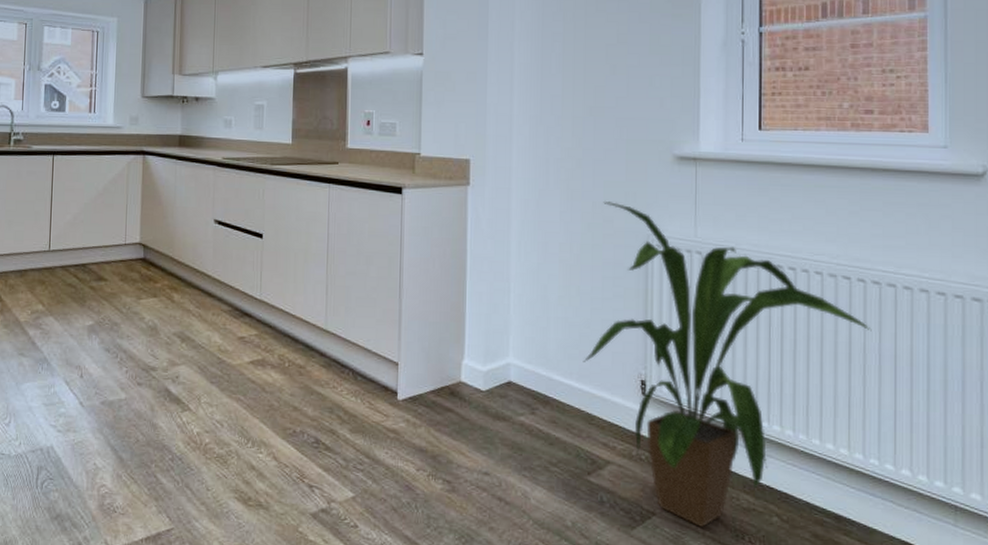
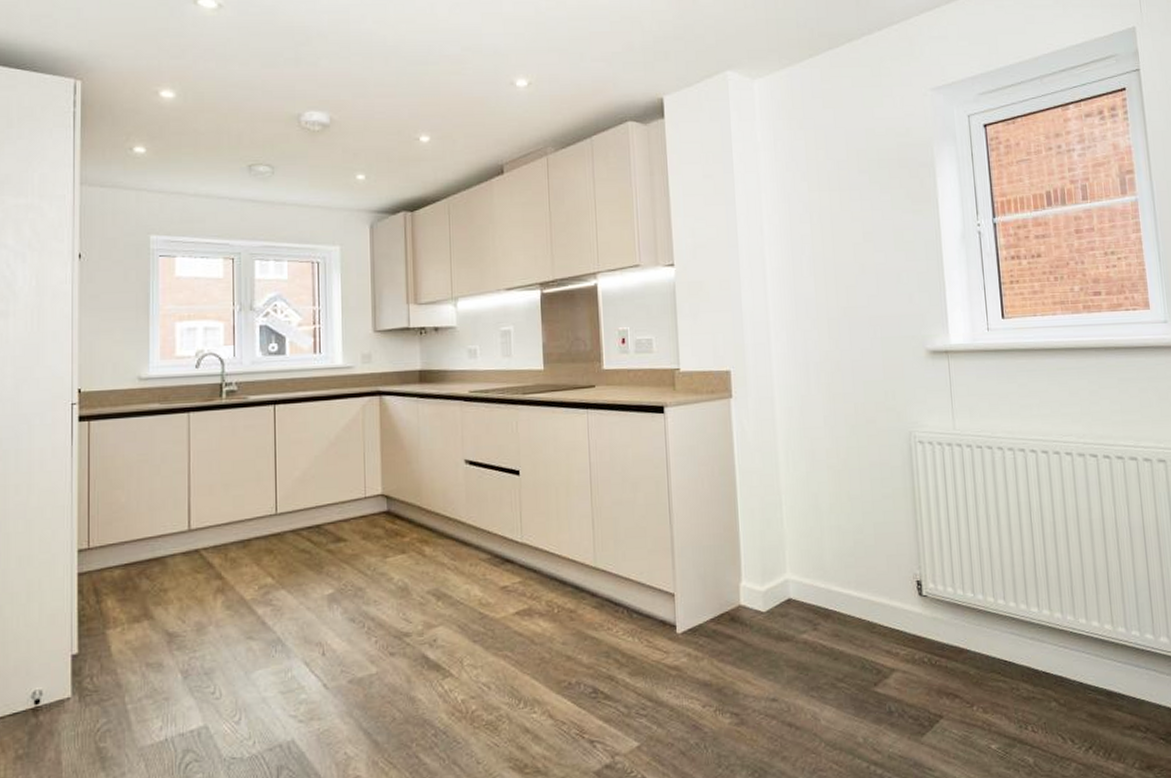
house plant: present [583,201,872,527] -> none [859,402,1121,723]

